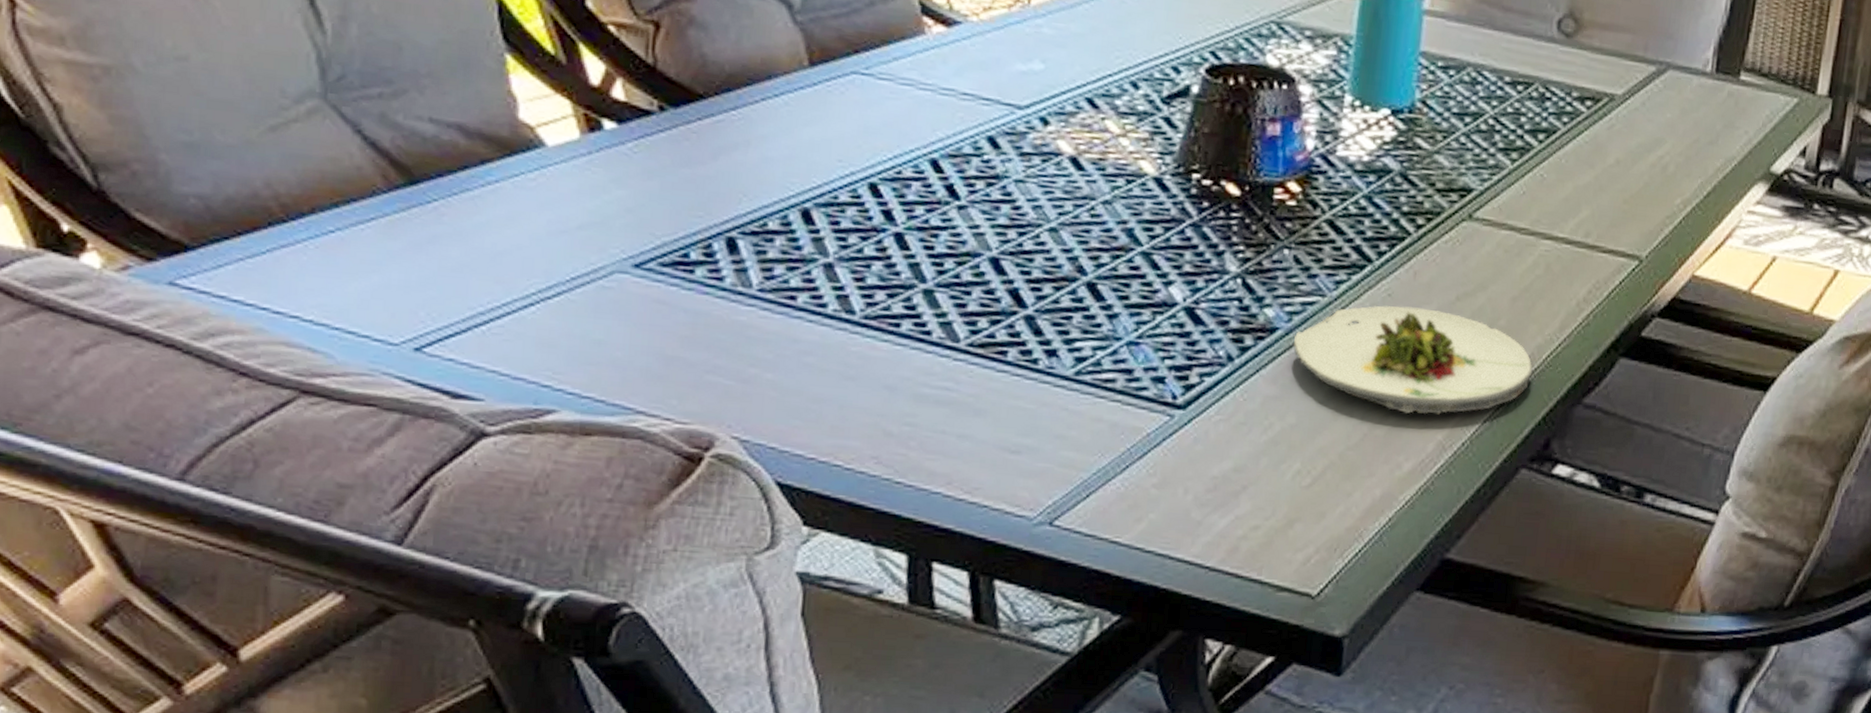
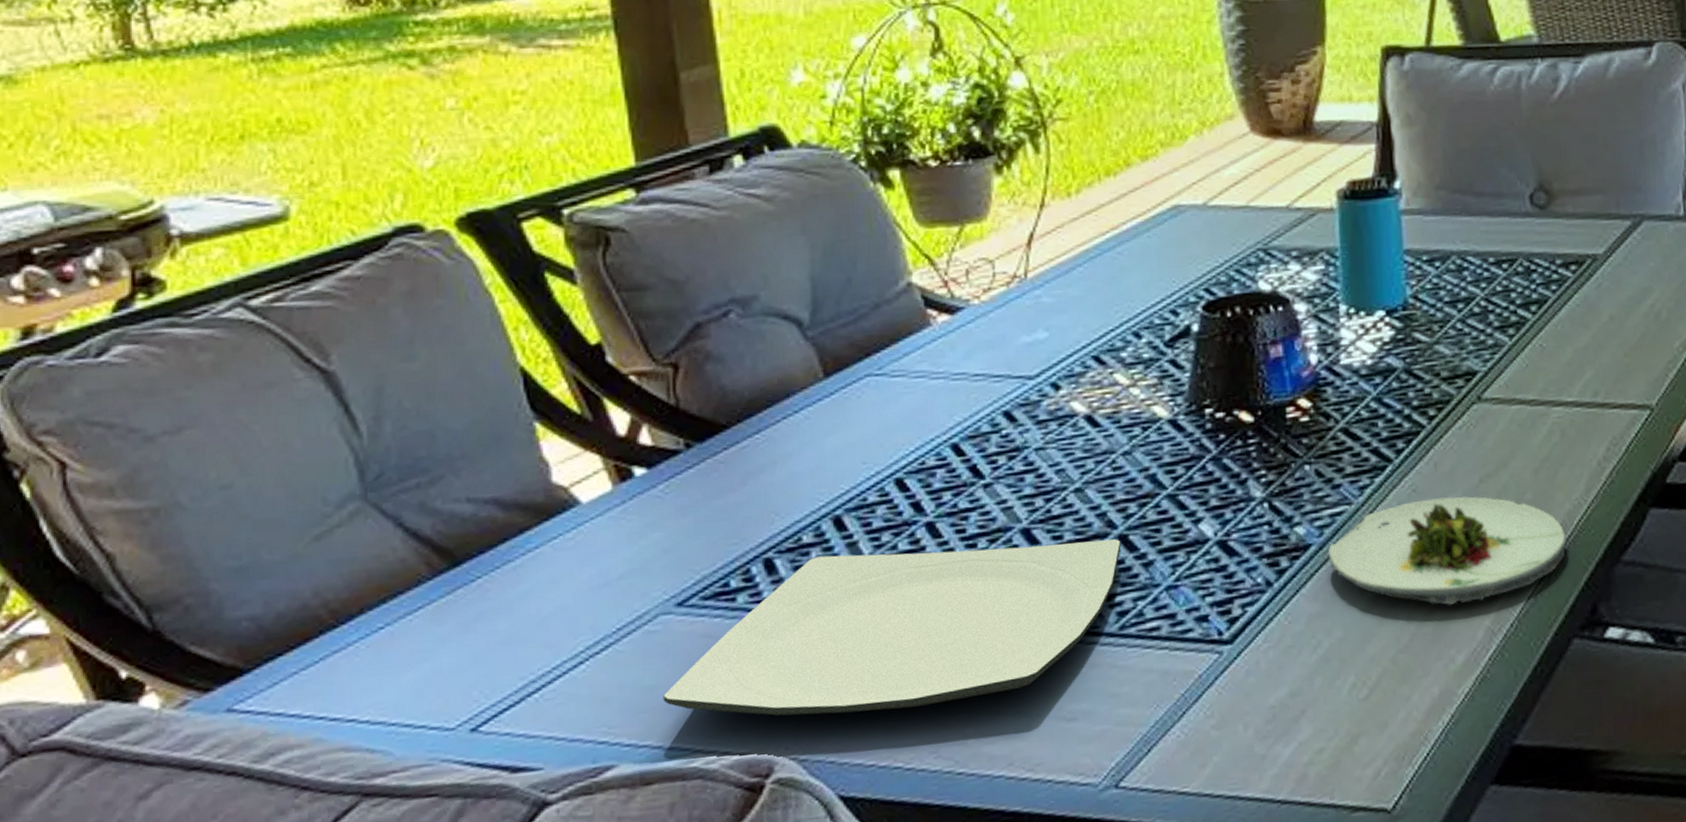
plate: none [611,245,1089,413] -> present [663,539,1121,716]

